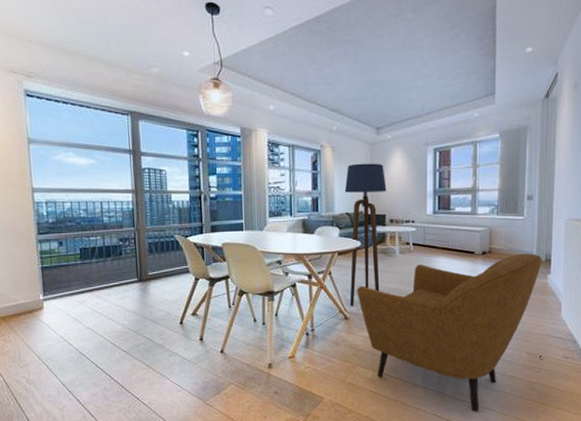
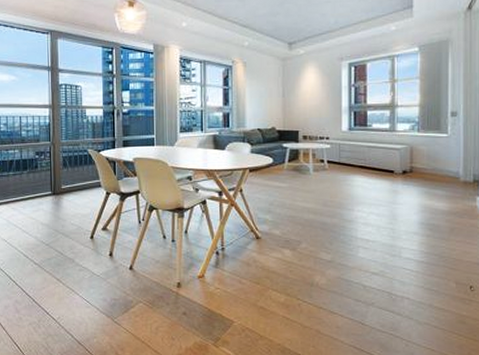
floor lamp: present [344,163,387,306] -> none [256,78,300,225]
armchair: present [357,253,542,413] -> none [269,173,470,346]

